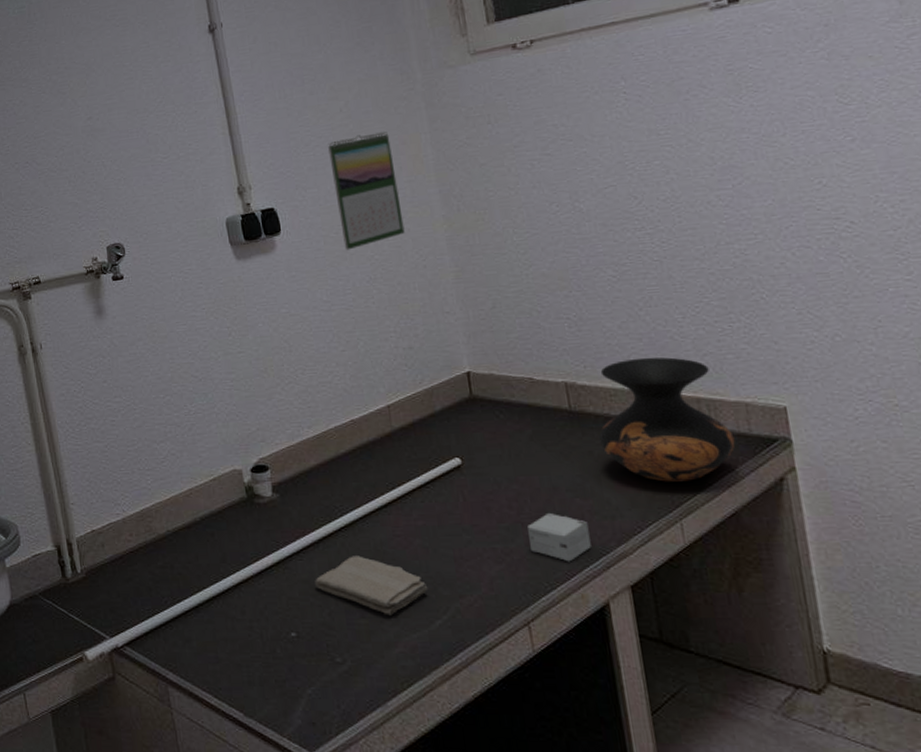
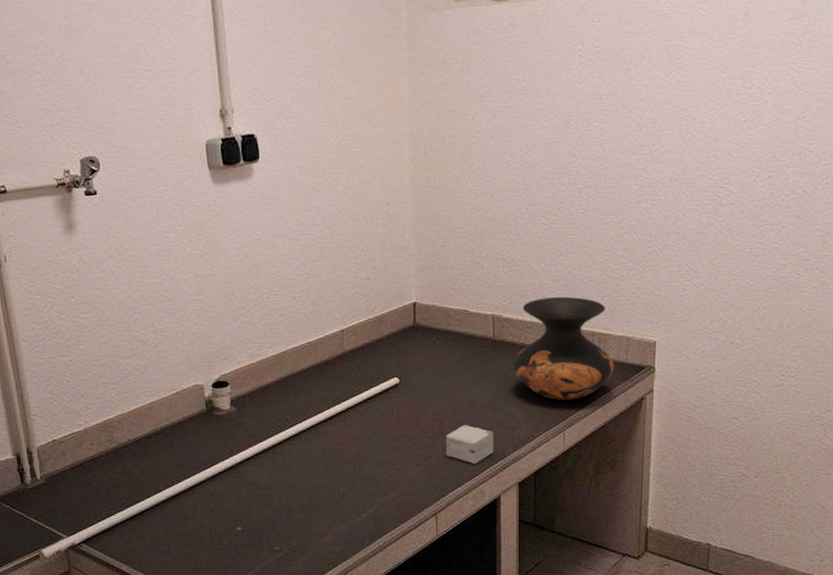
washcloth: present [315,556,428,615] -> none [262,461,359,510]
calendar: present [328,131,405,250] -> none [312,68,375,183]

